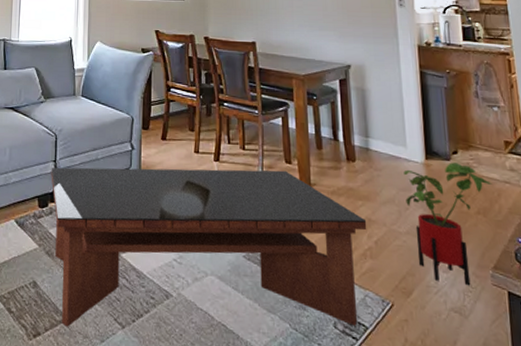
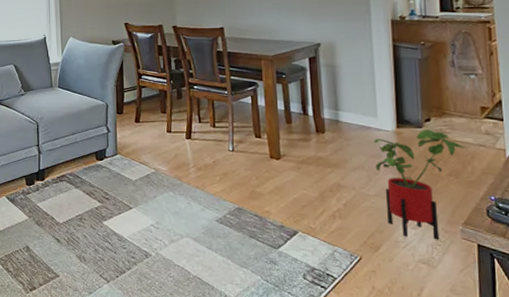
coffee table: present [51,167,367,327] -> none [35,144,336,282]

